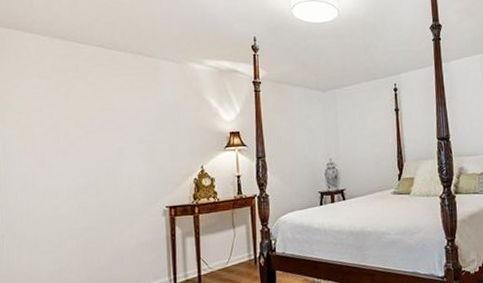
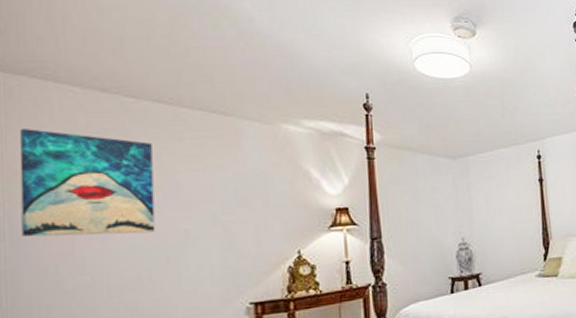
wall art: none [9,69,99,151] -> present [19,129,156,237]

